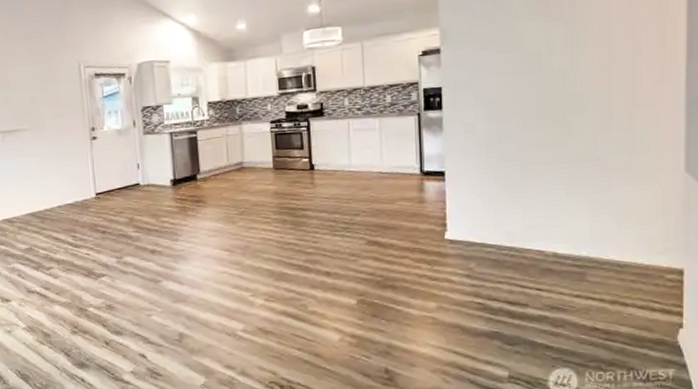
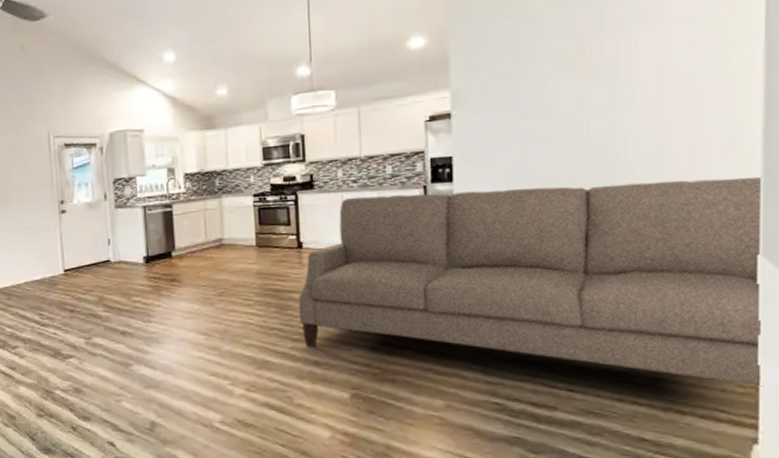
sofa: none [311,104,687,281] -> present [298,176,764,387]

